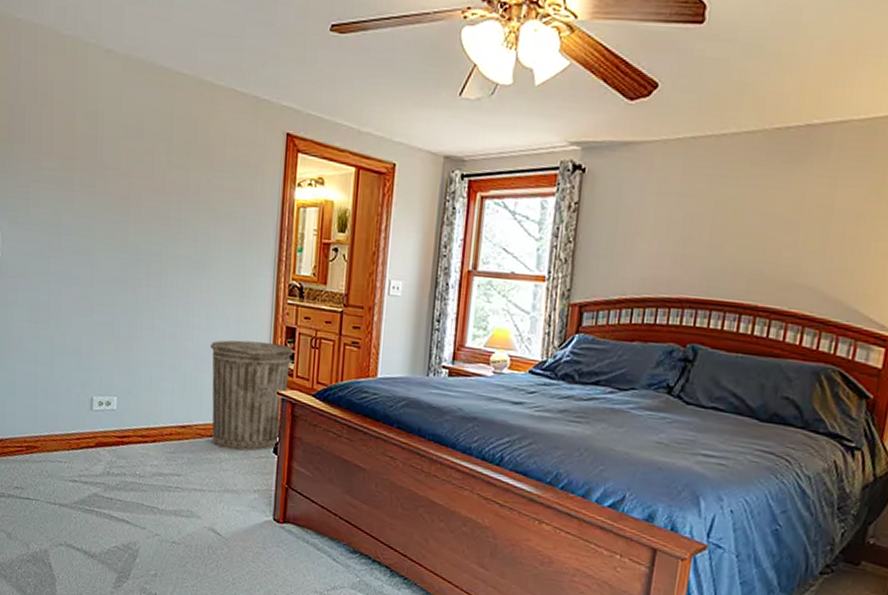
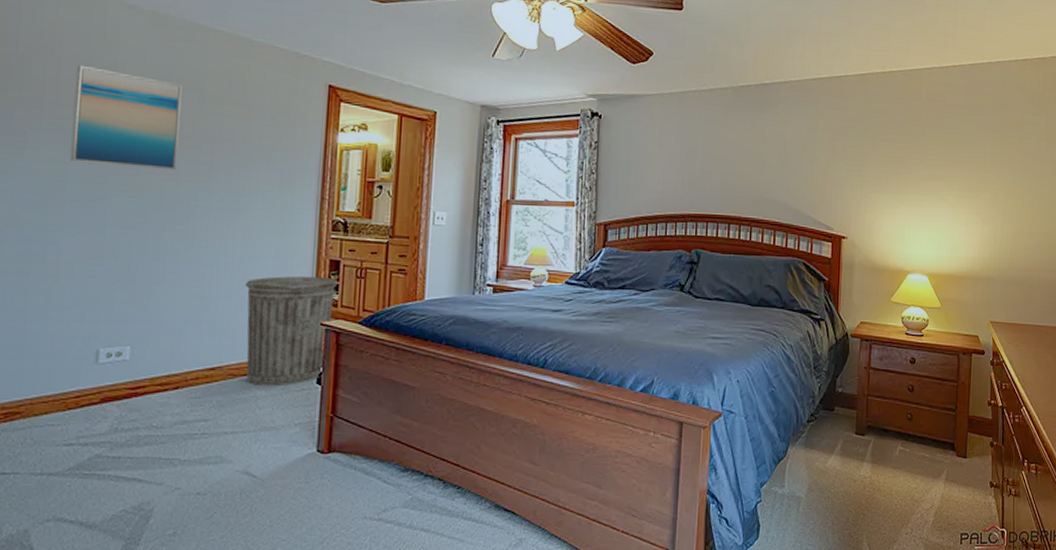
wall art: none [64,115,153,226] -> present [70,65,182,171]

